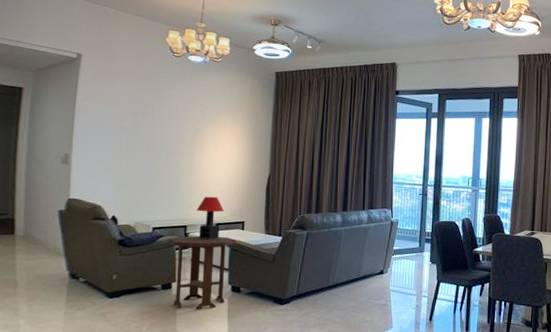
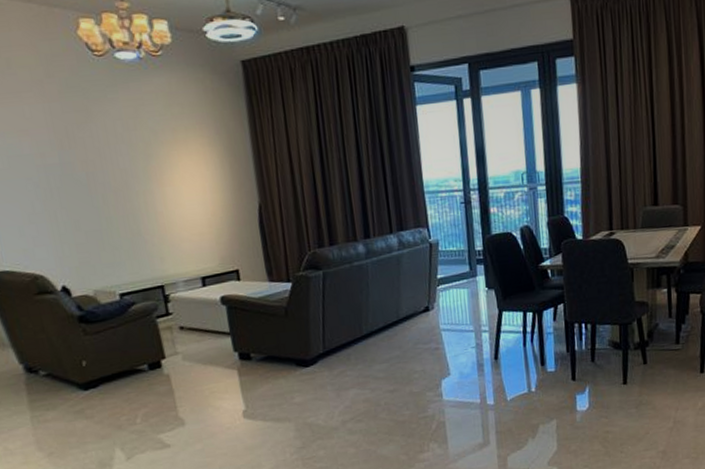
side table: present [168,235,236,309] -> none [144,292,234,390]
table lamp: present [196,196,224,240] -> none [172,242,210,301]

